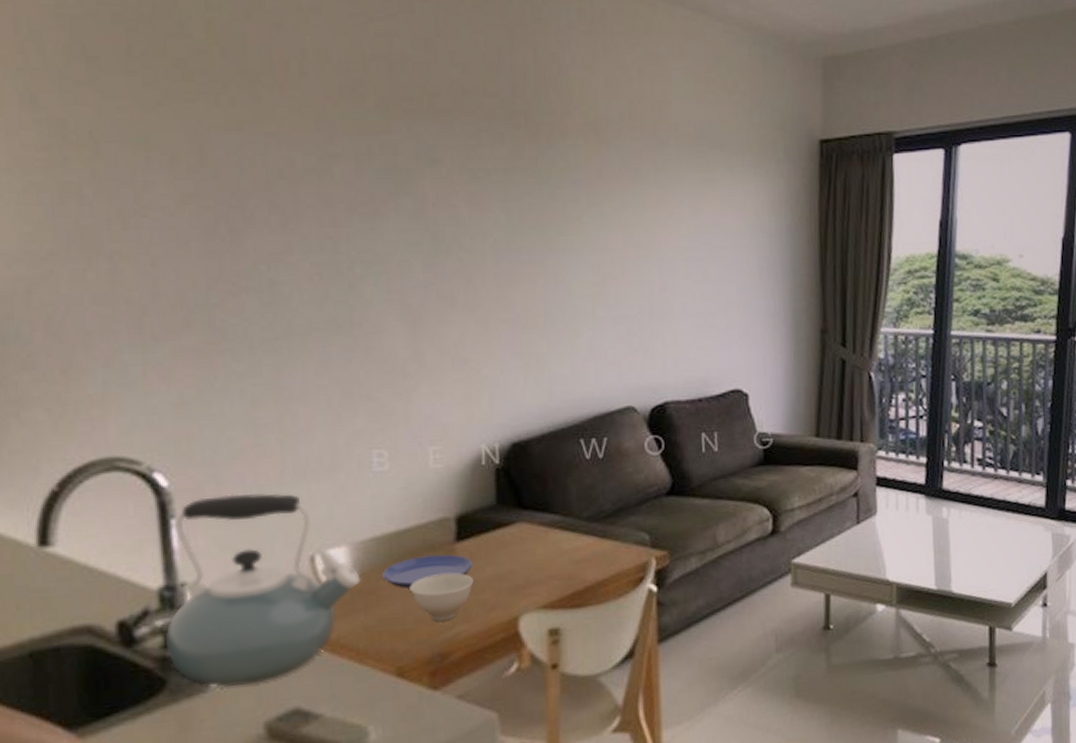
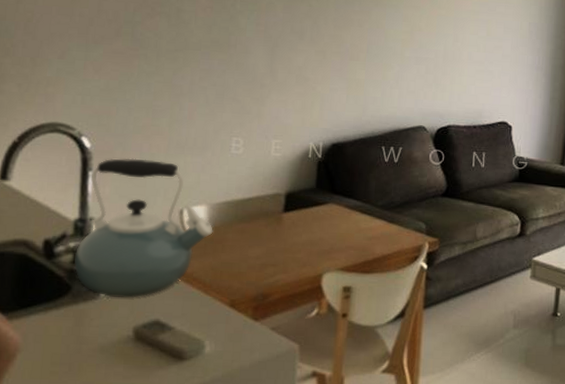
plate: present [382,554,473,589] -> none [229,220,294,242]
bowl: present [410,573,474,621] -> none [247,234,293,270]

